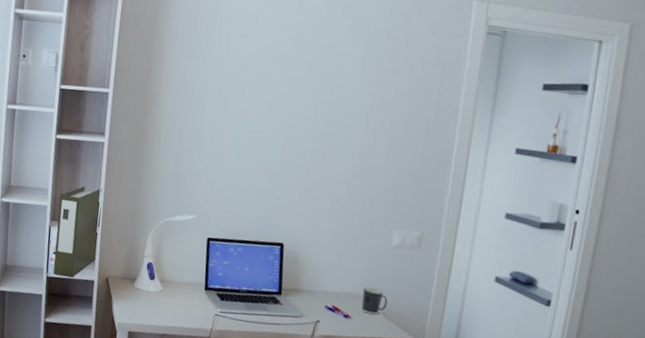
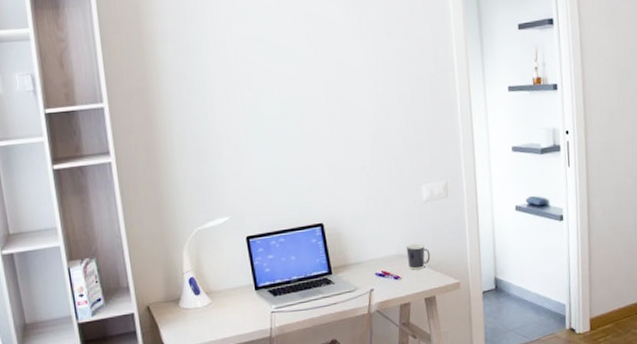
binder: present [53,186,102,278] -> none [72,212,131,319]

